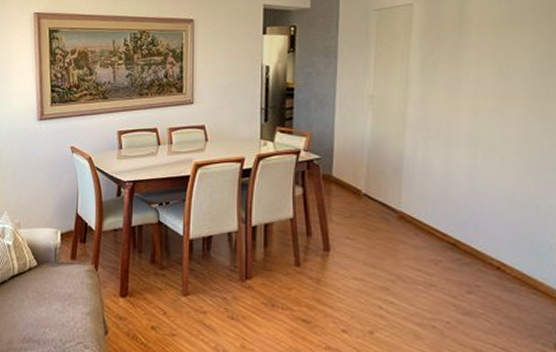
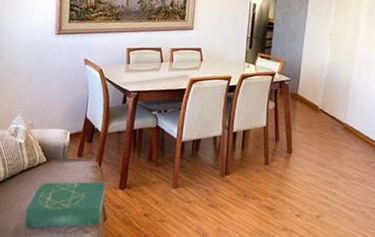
book: none [18,288,105,341] -> present [24,181,106,228]

